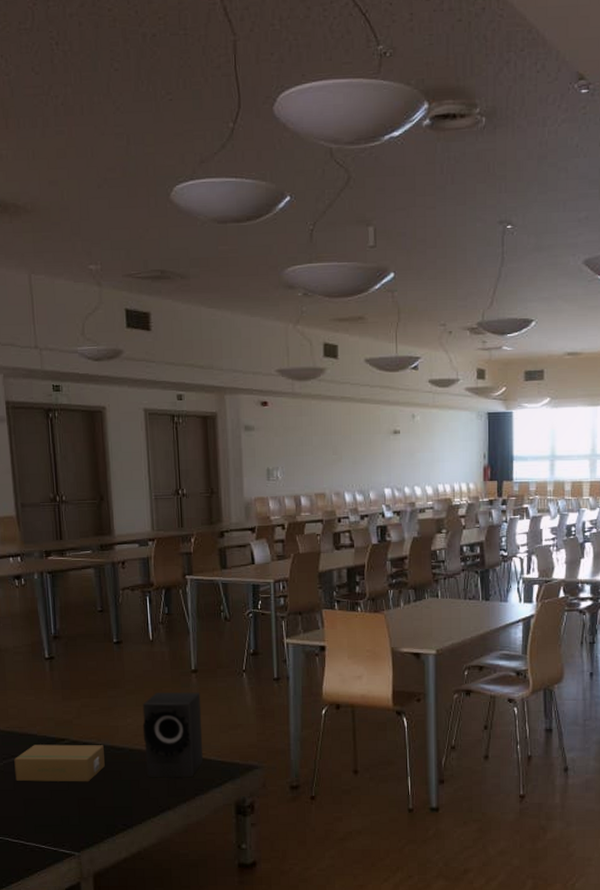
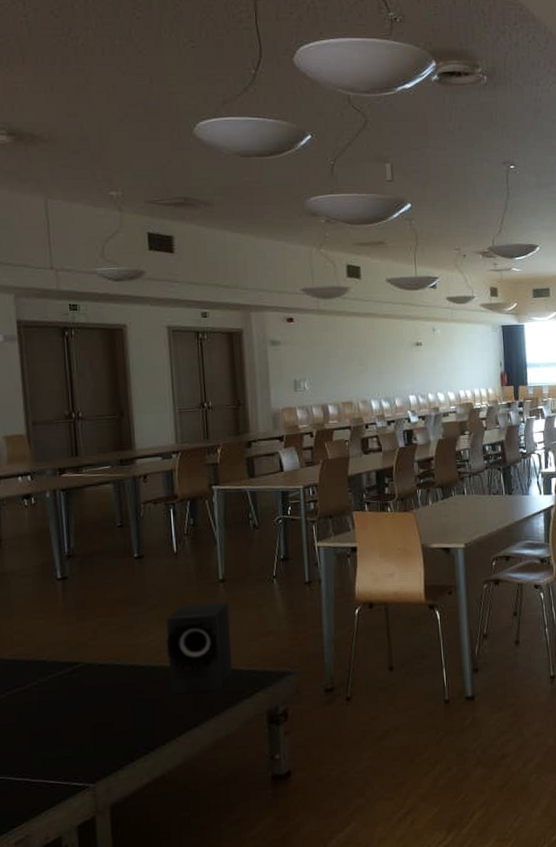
box: present [14,744,105,782] -> none [19,665,124,713]

